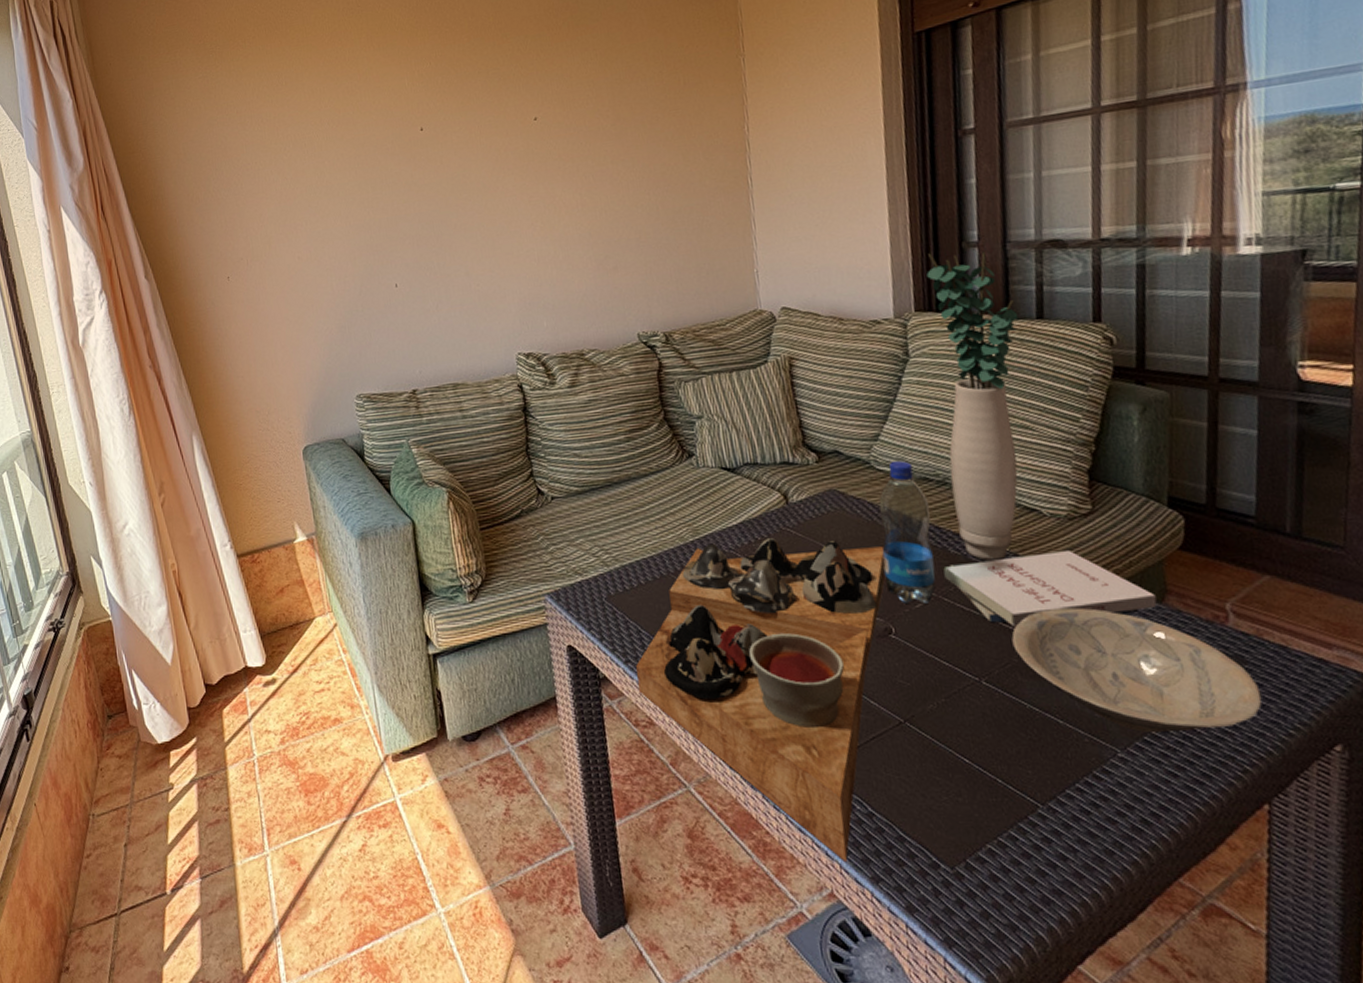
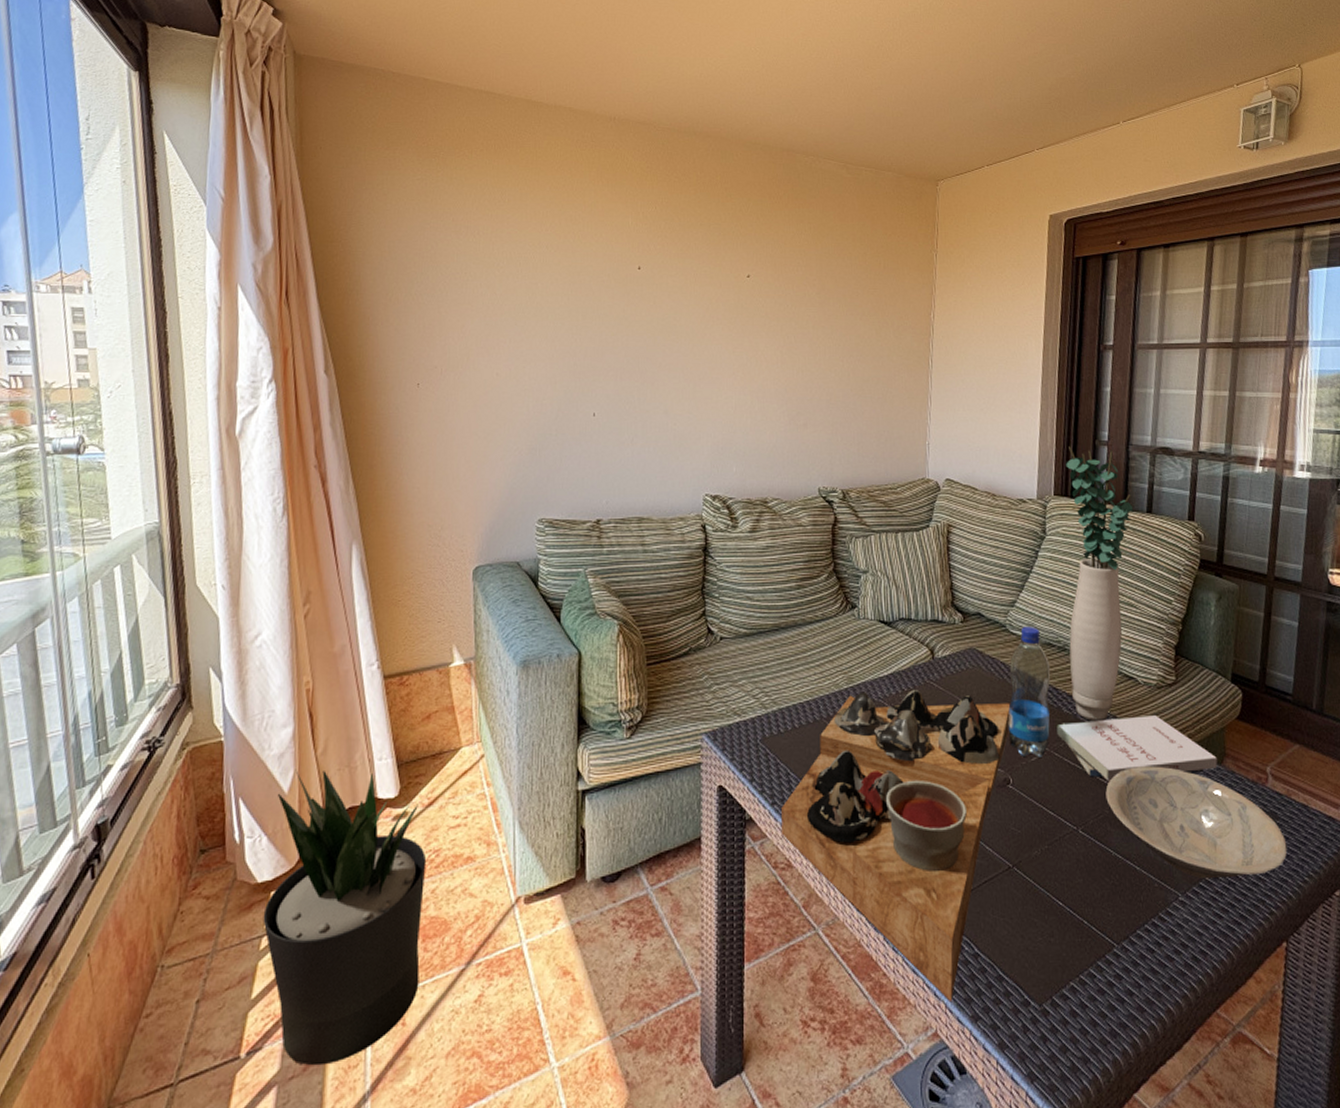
planter: none [163,643,308,903] -> present [263,769,427,1066]

